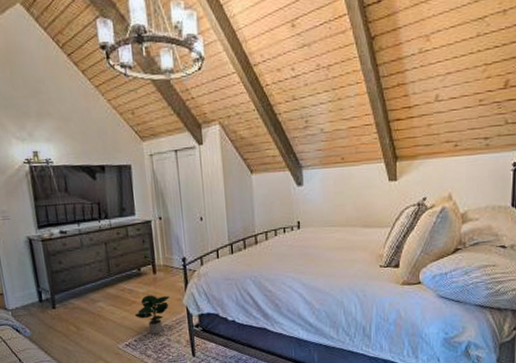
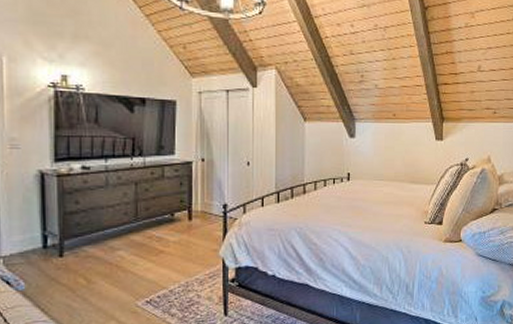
potted plant: present [135,295,170,334] -> none [162,244,205,290]

